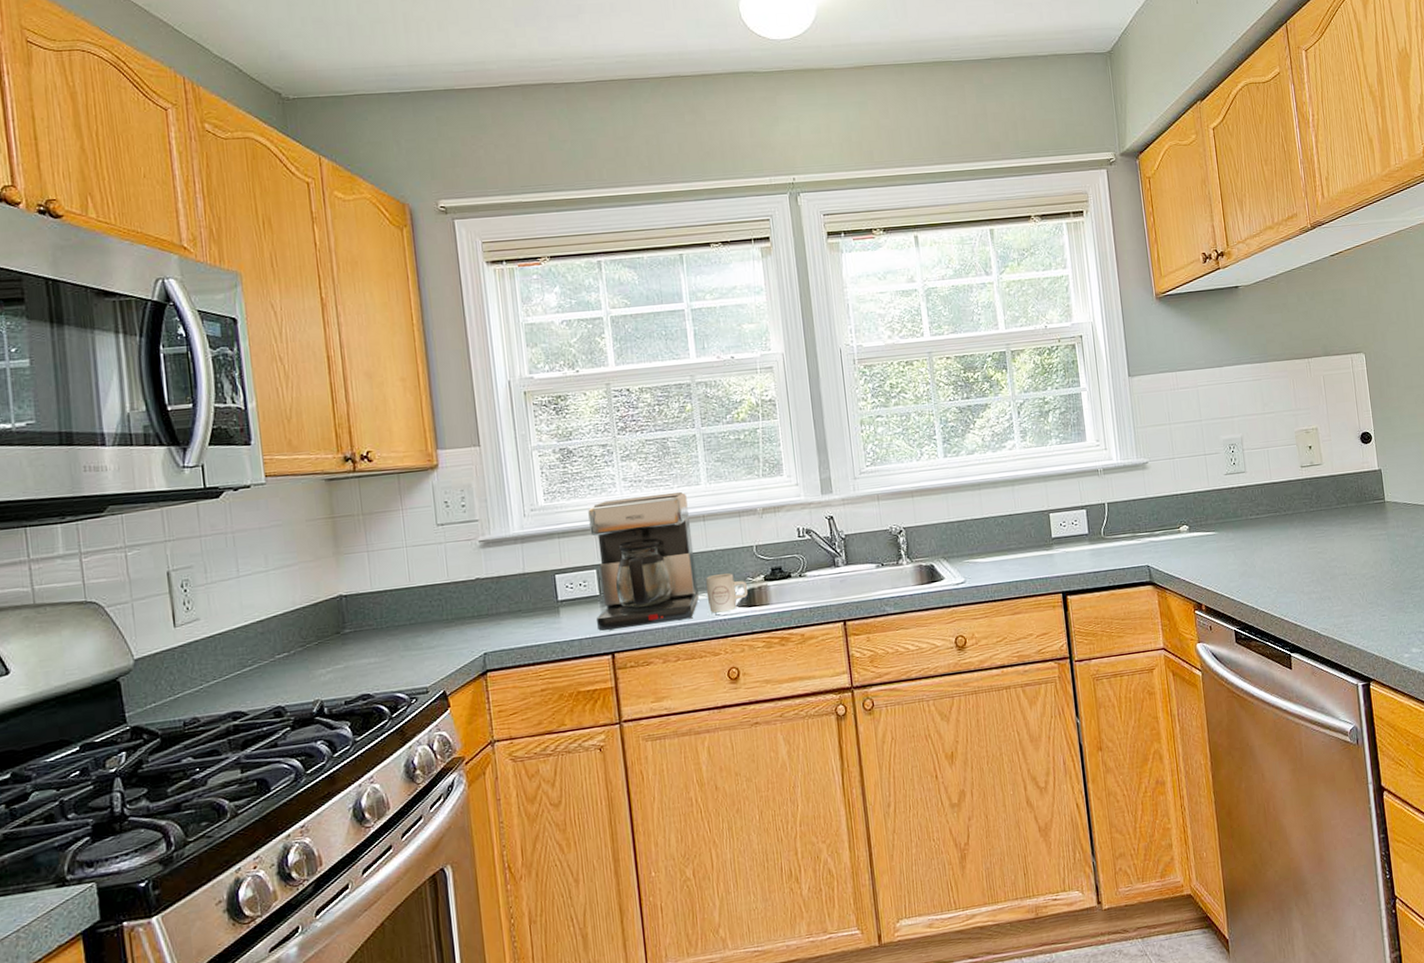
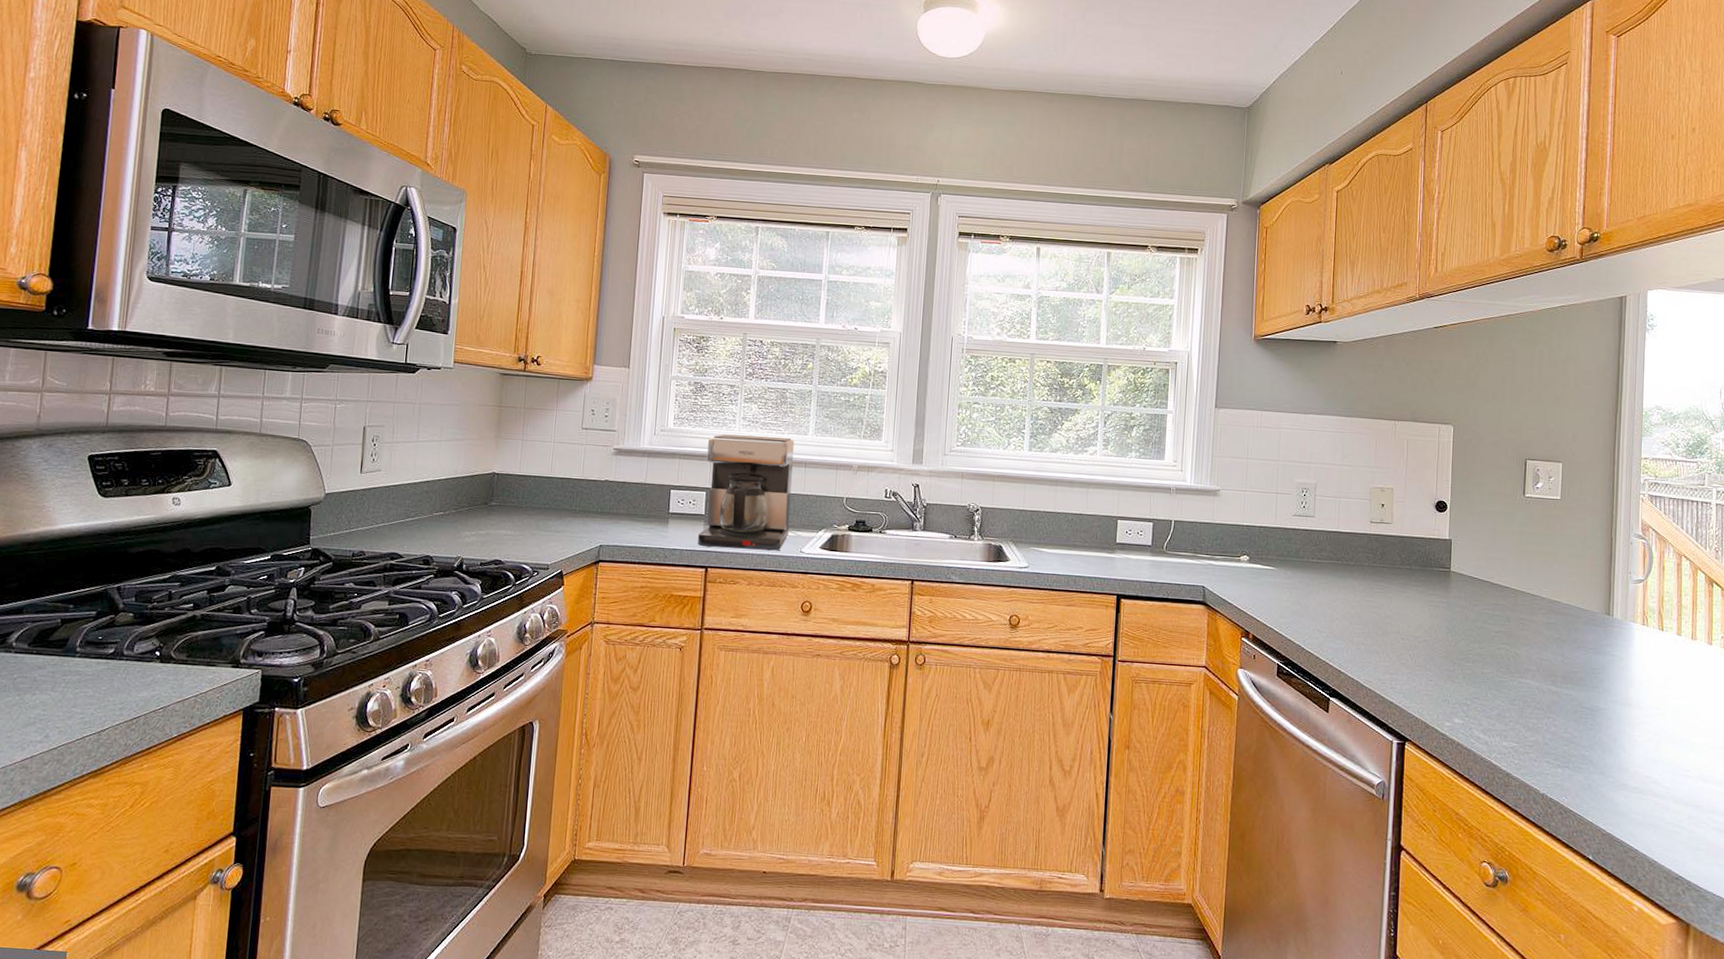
mug: present [705,573,749,613] -> none [795,516,833,551]

